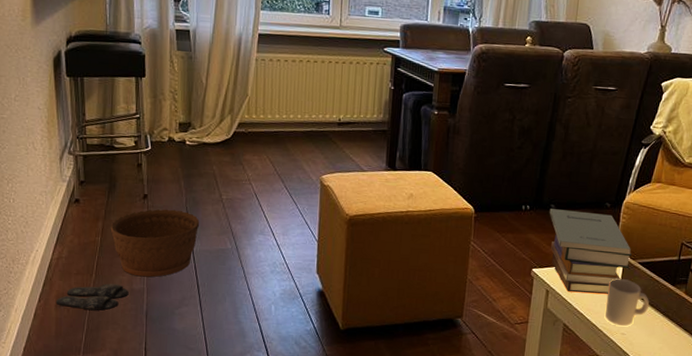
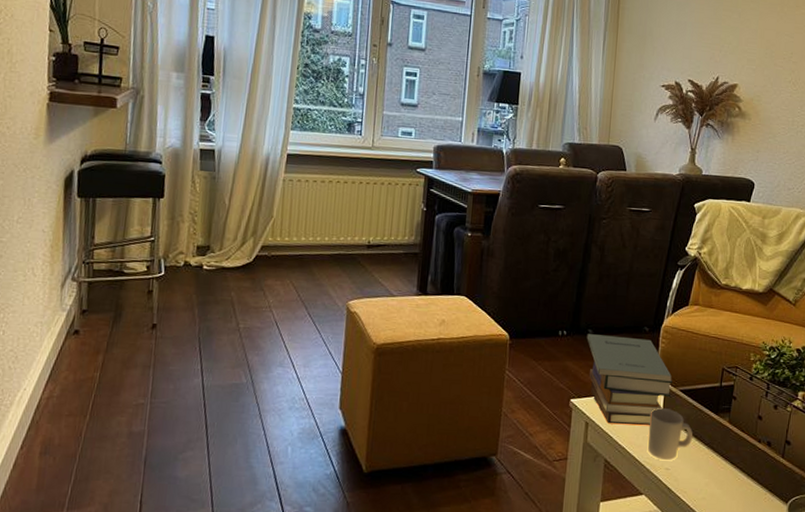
slippers: present [55,283,129,311] -> none [40,426,127,458]
basket: present [110,209,200,277] -> none [111,340,213,418]

